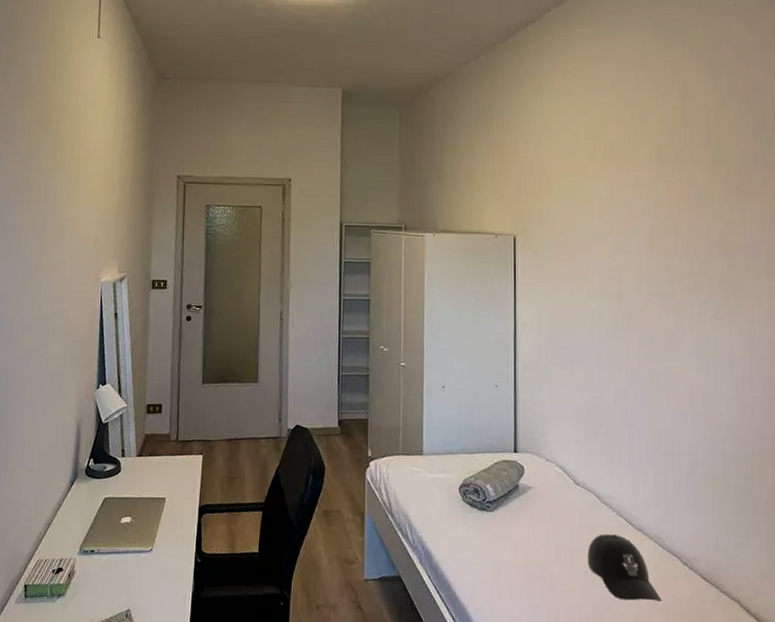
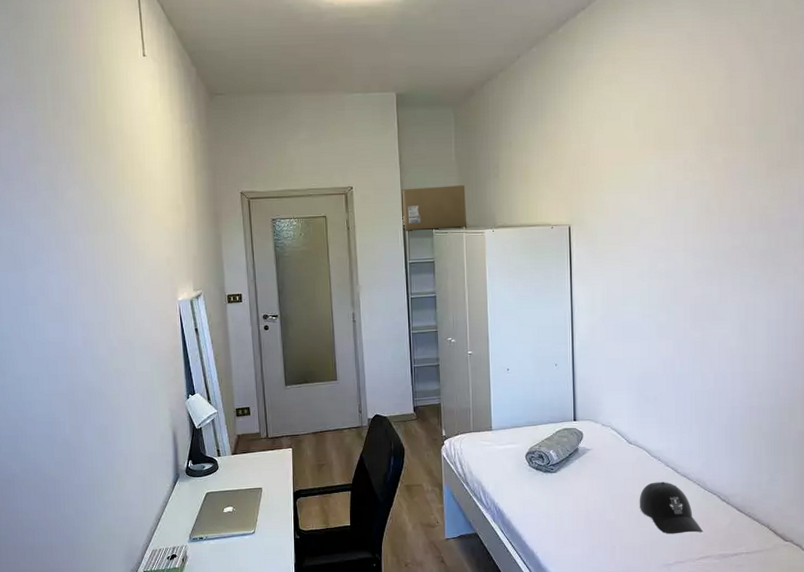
box: none [340,184,407,230] -> present [401,185,466,231]

